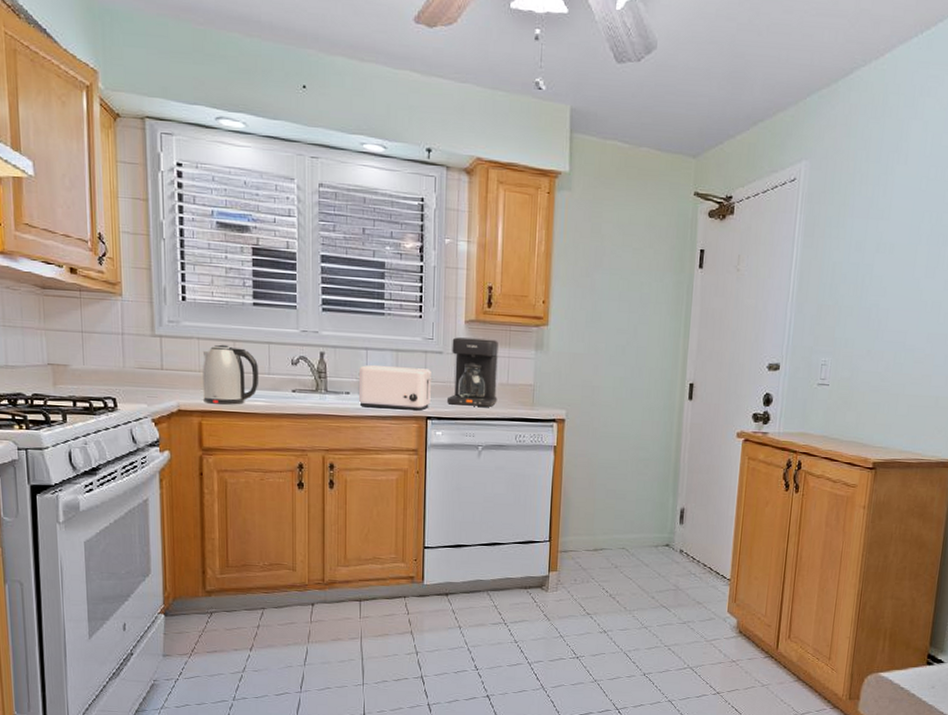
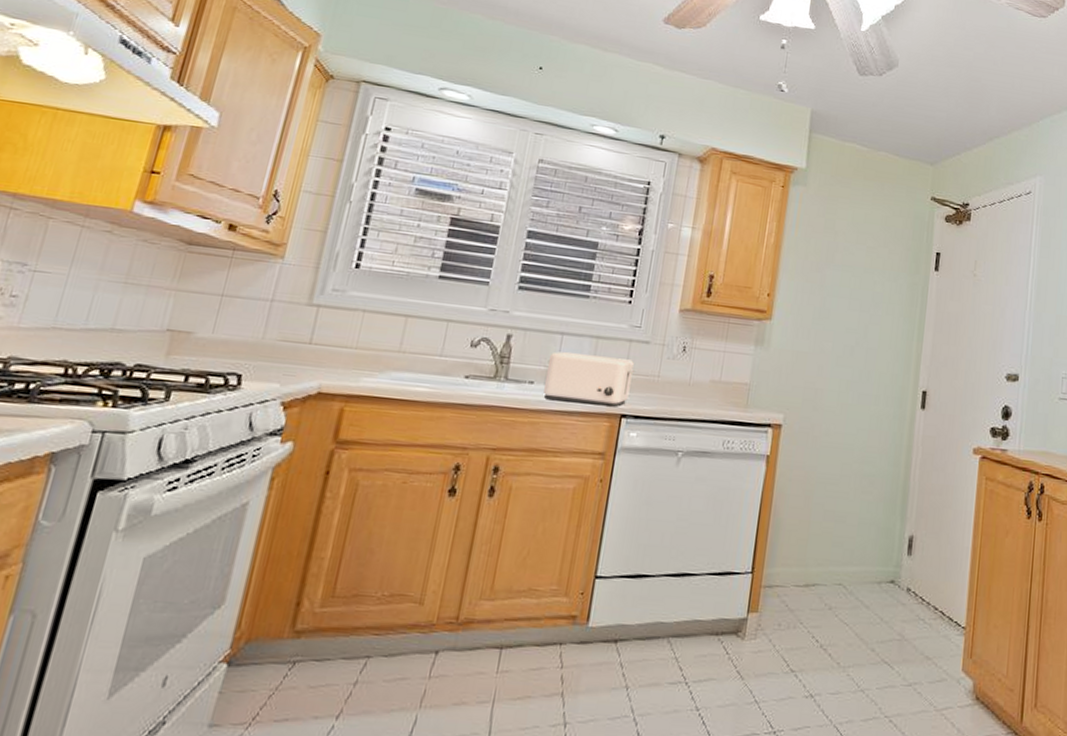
kettle: present [202,344,259,406] -> none [352,319,430,391]
coffee maker: present [448,337,498,407] -> none [648,326,715,407]

